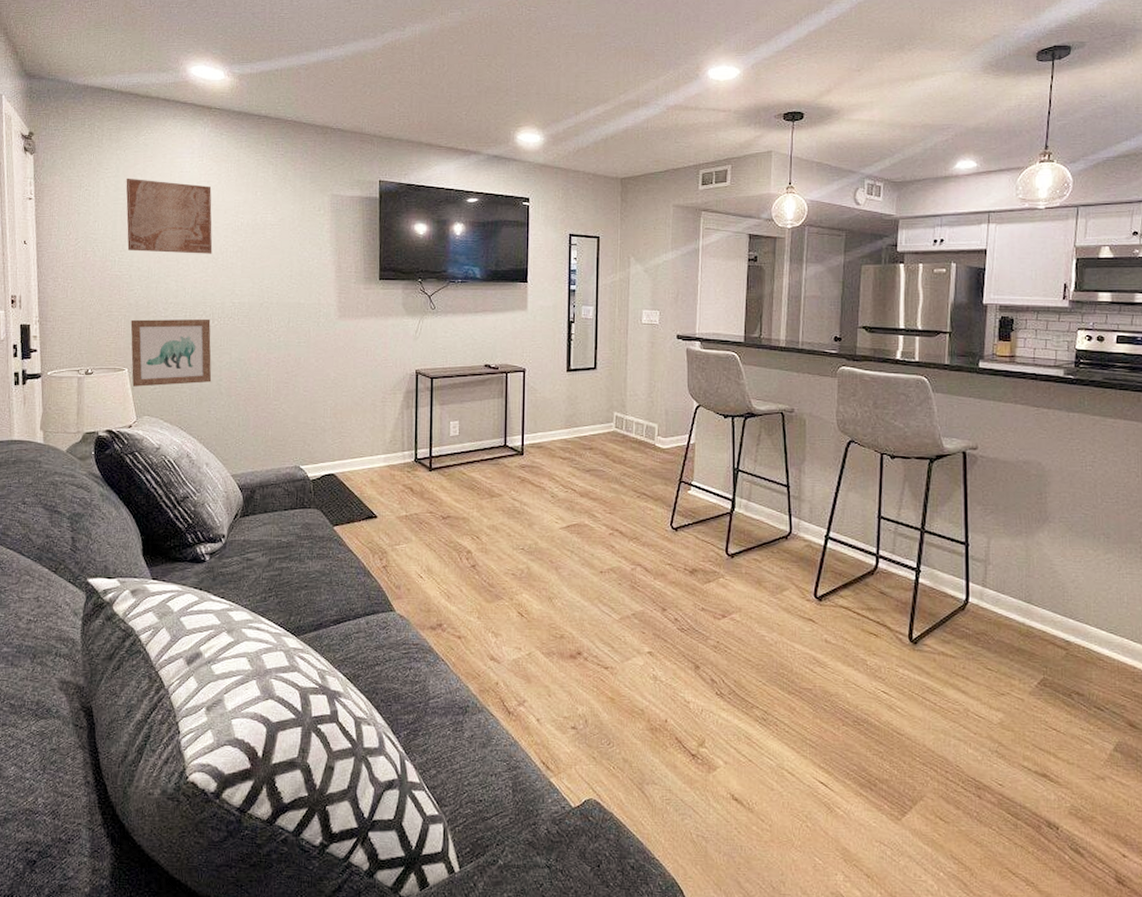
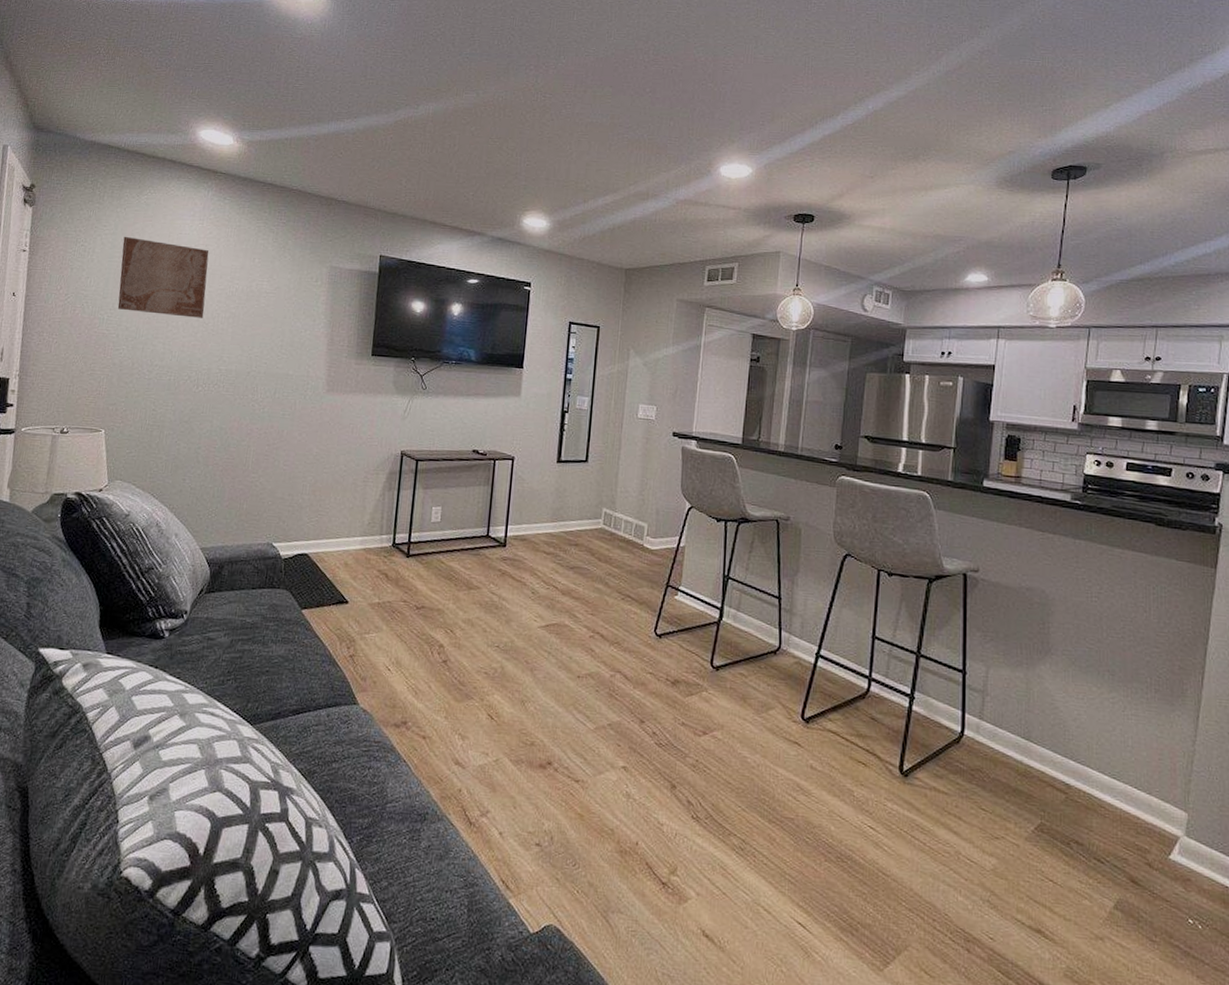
wall art: present [130,318,212,387] -> none [107,379,195,450]

